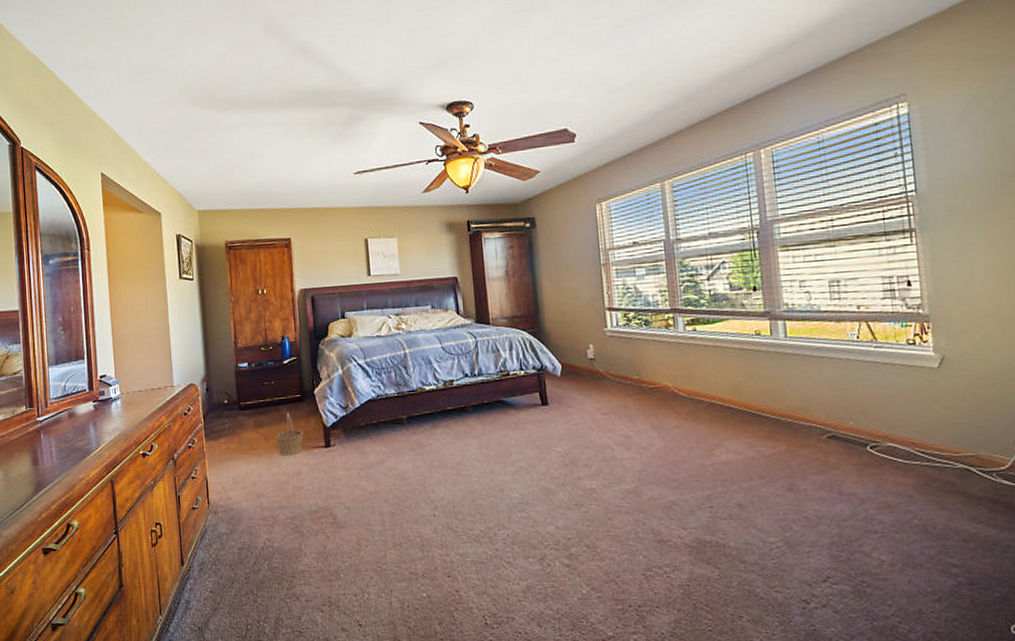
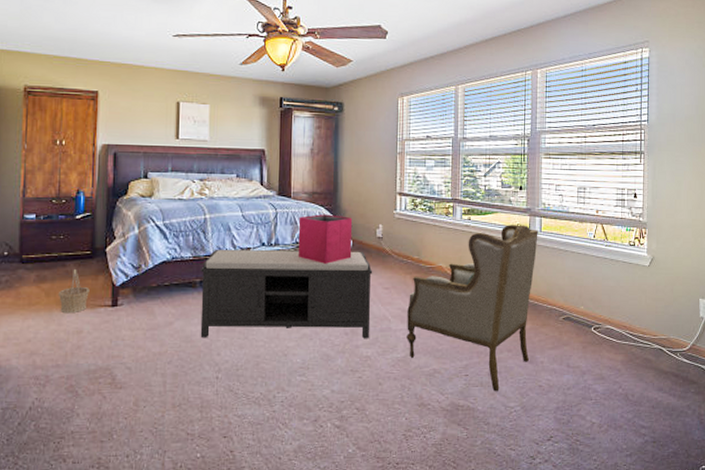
bench: none [406,375,593,474] -> present [200,249,373,339]
storage bin: none [500,338,563,392] -> present [297,214,353,264]
armchair: none [632,331,788,525] -> present [407,225,538,392]

